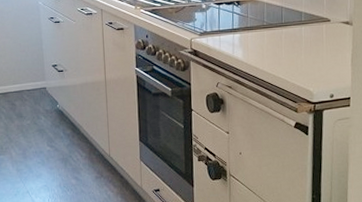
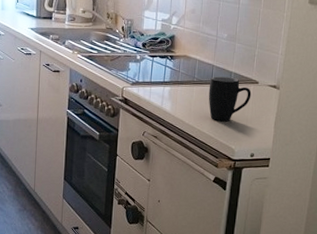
mug: none [280,17,324,64] -> present [208,76,252,121]

